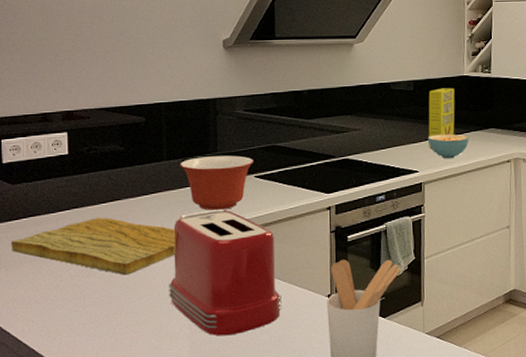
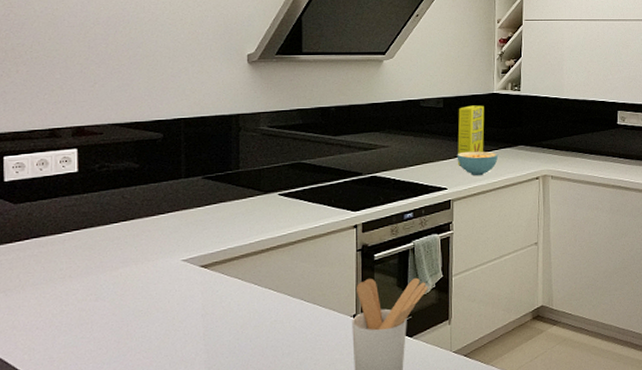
cutting board: present [11,217,175,275] -> none [12,238,192,298]
toaster: present [168,210,282,336] -> none [184,229,305,360]
mixing bowl: present [180,155,253,210] -> none [199,173,277,230]

